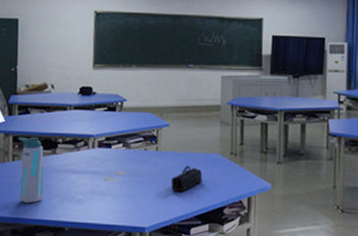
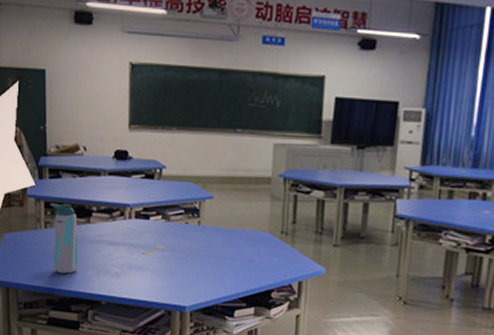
pencil case: present [171,166,203,192] -> none [214,243,249,271]

